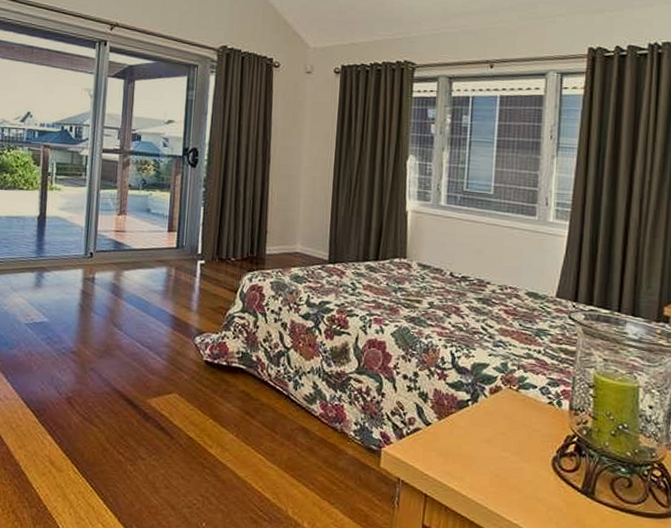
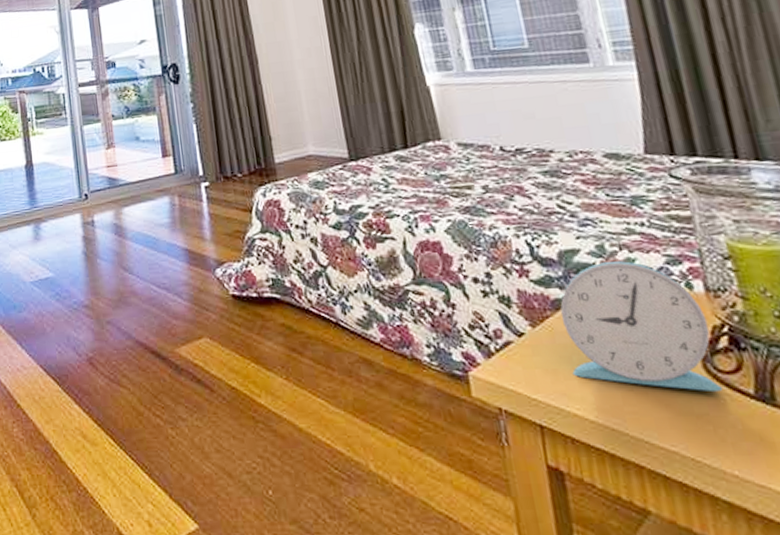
alarm clock: none [459,377,565,485] -> present [560,261,722,393]

